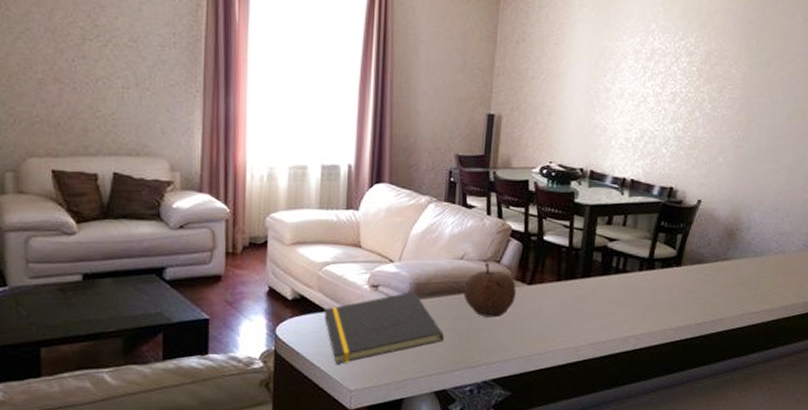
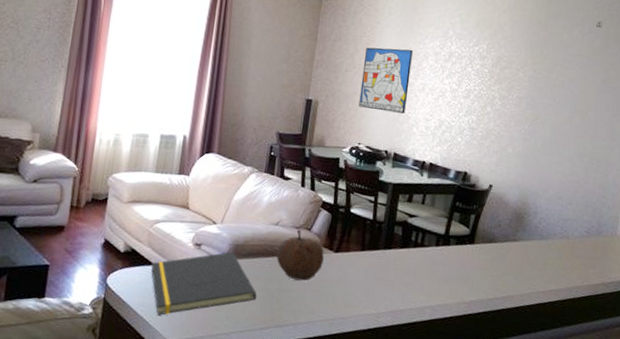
wall art: none [548,48,609,125] -> present [358,47,413,114]

